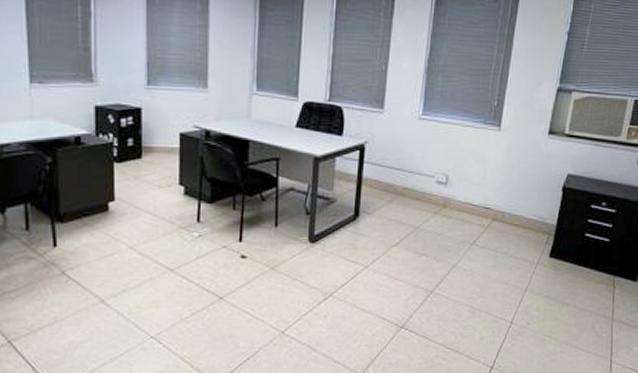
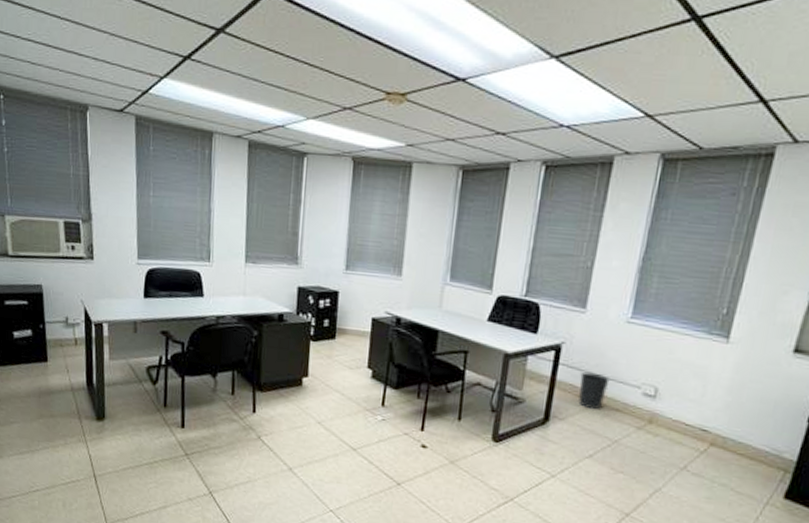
wastebasket: none [382,167,409,202] -> present [577,371,610,410]

